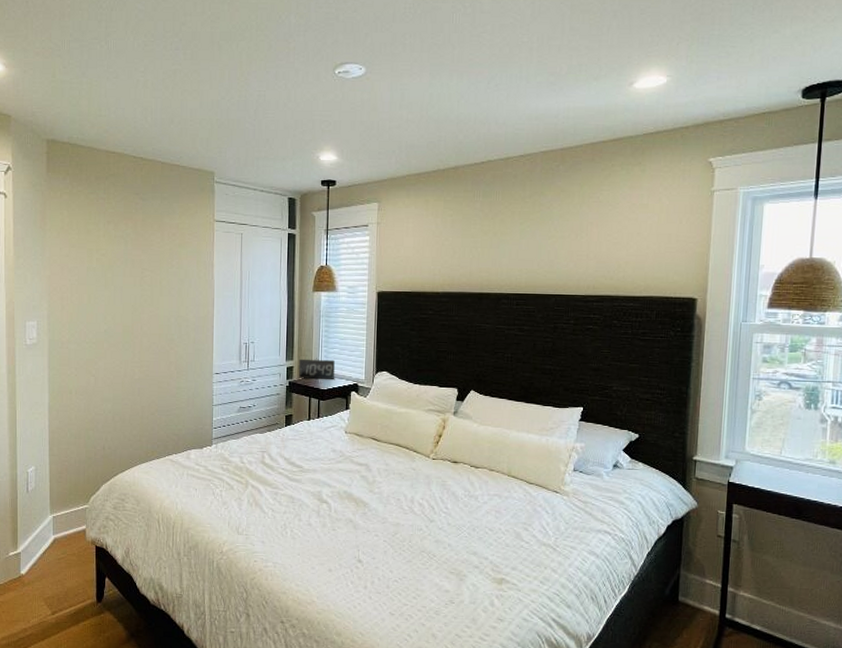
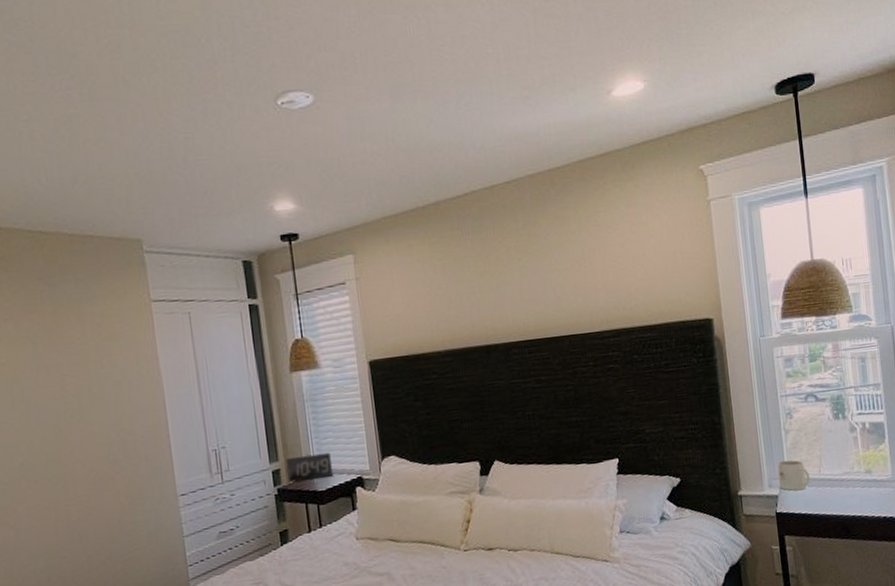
mug: none [736,437,769,467] -> present [777,460,810,491]

